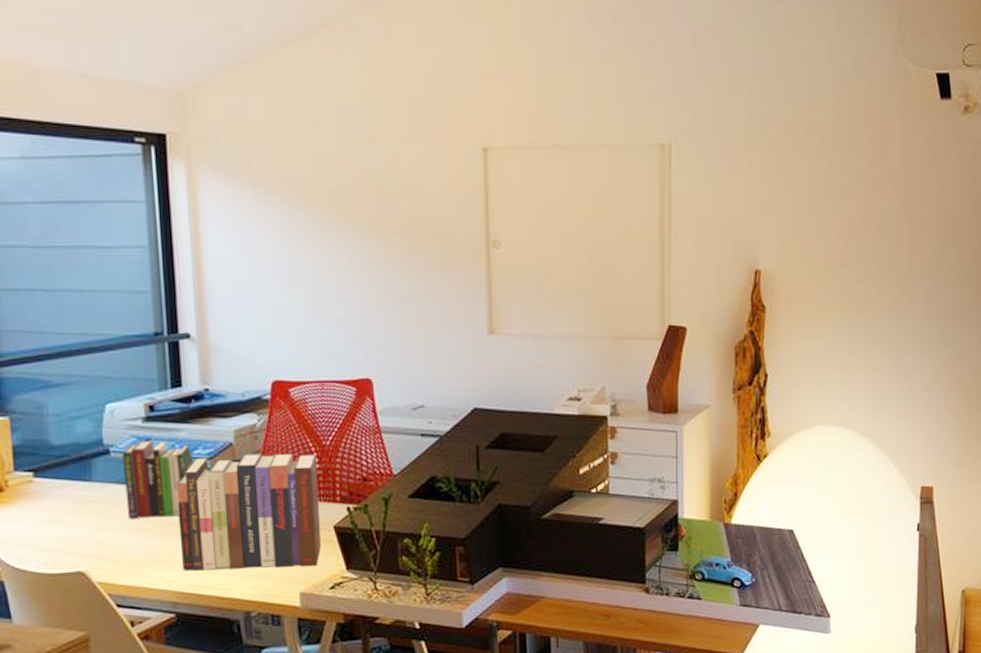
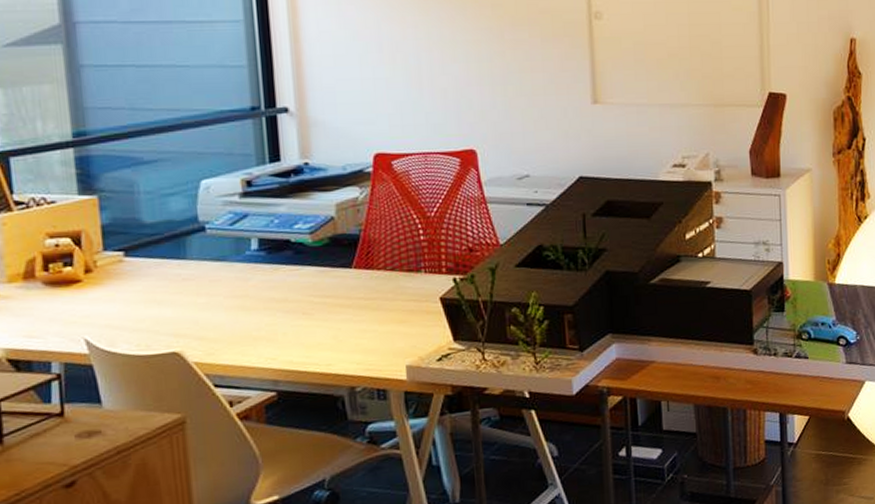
books: present [122,439,194,519] -> none [219,215,295,296]
books: present [176,453,321,571] -> none [275,226,427,348]

